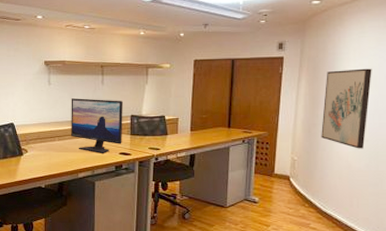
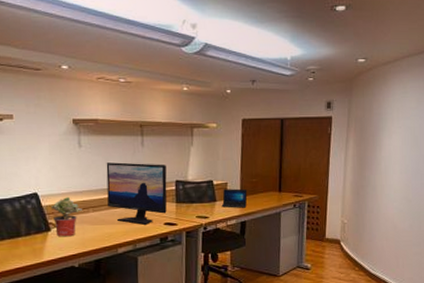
potted plant: none [24,127,50,161] -> present [50,197,83,237]
laptop: none [172,124,197,142] -> present [221,188,248,208]
wall art: present [321,68,372,149] -> none [369,129,414,210]

